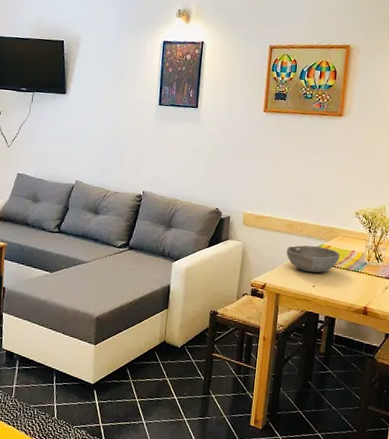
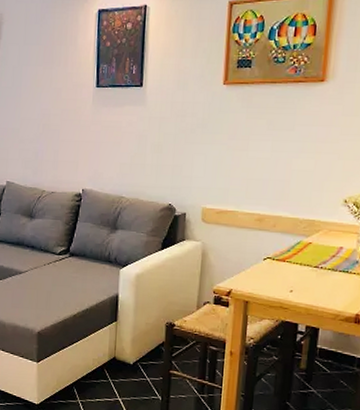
bowl: present [286,245,340,273] -> none [256,242,324,275]

